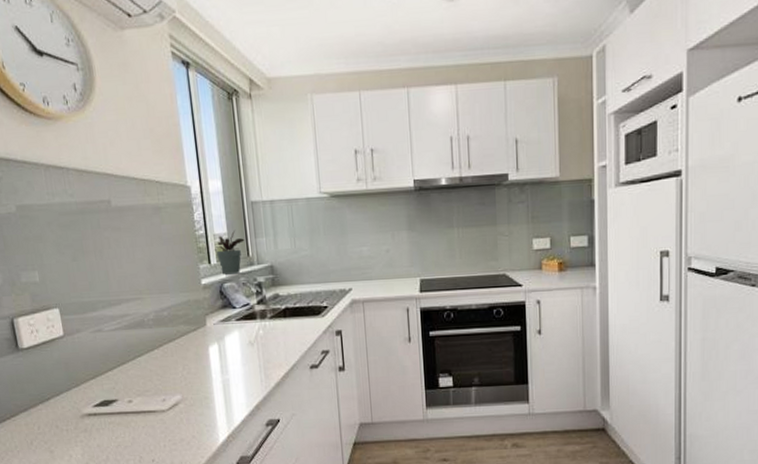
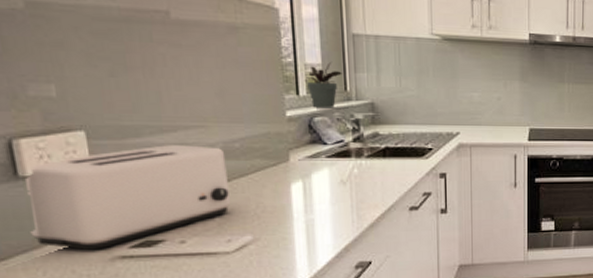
toaster: none [22,316,164,408] -> present [24,145,231,250]

